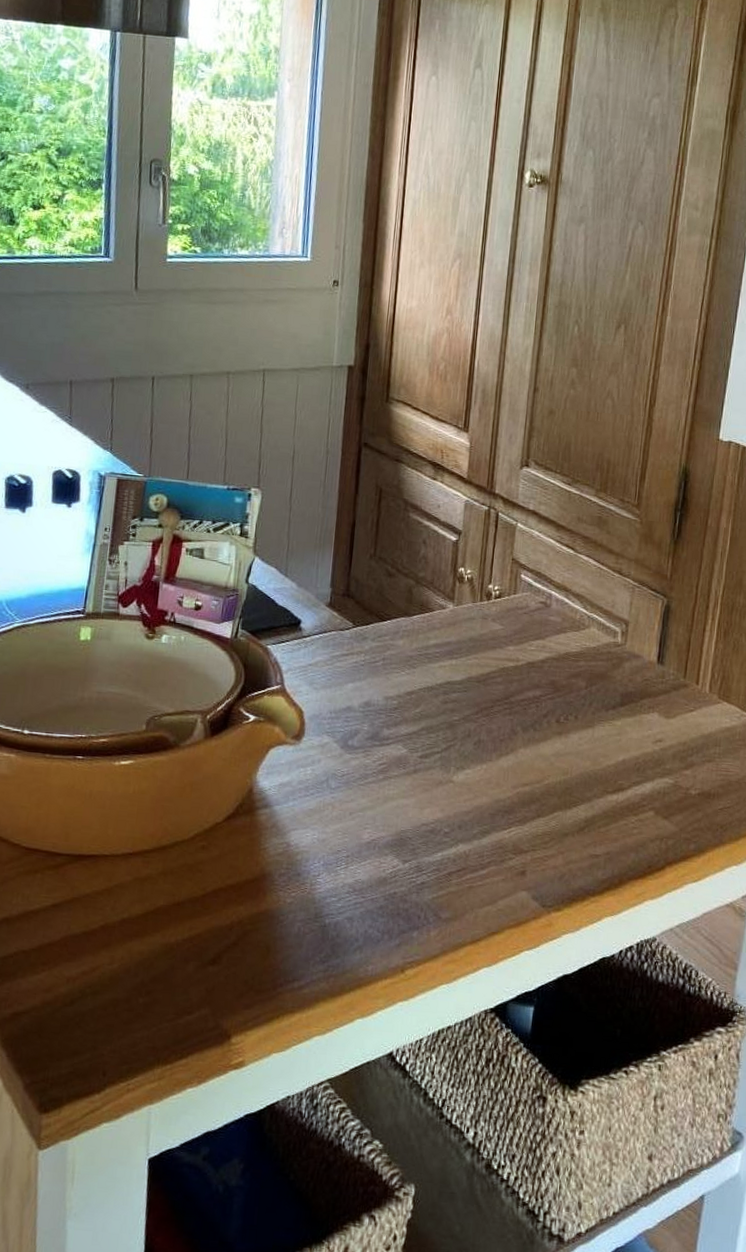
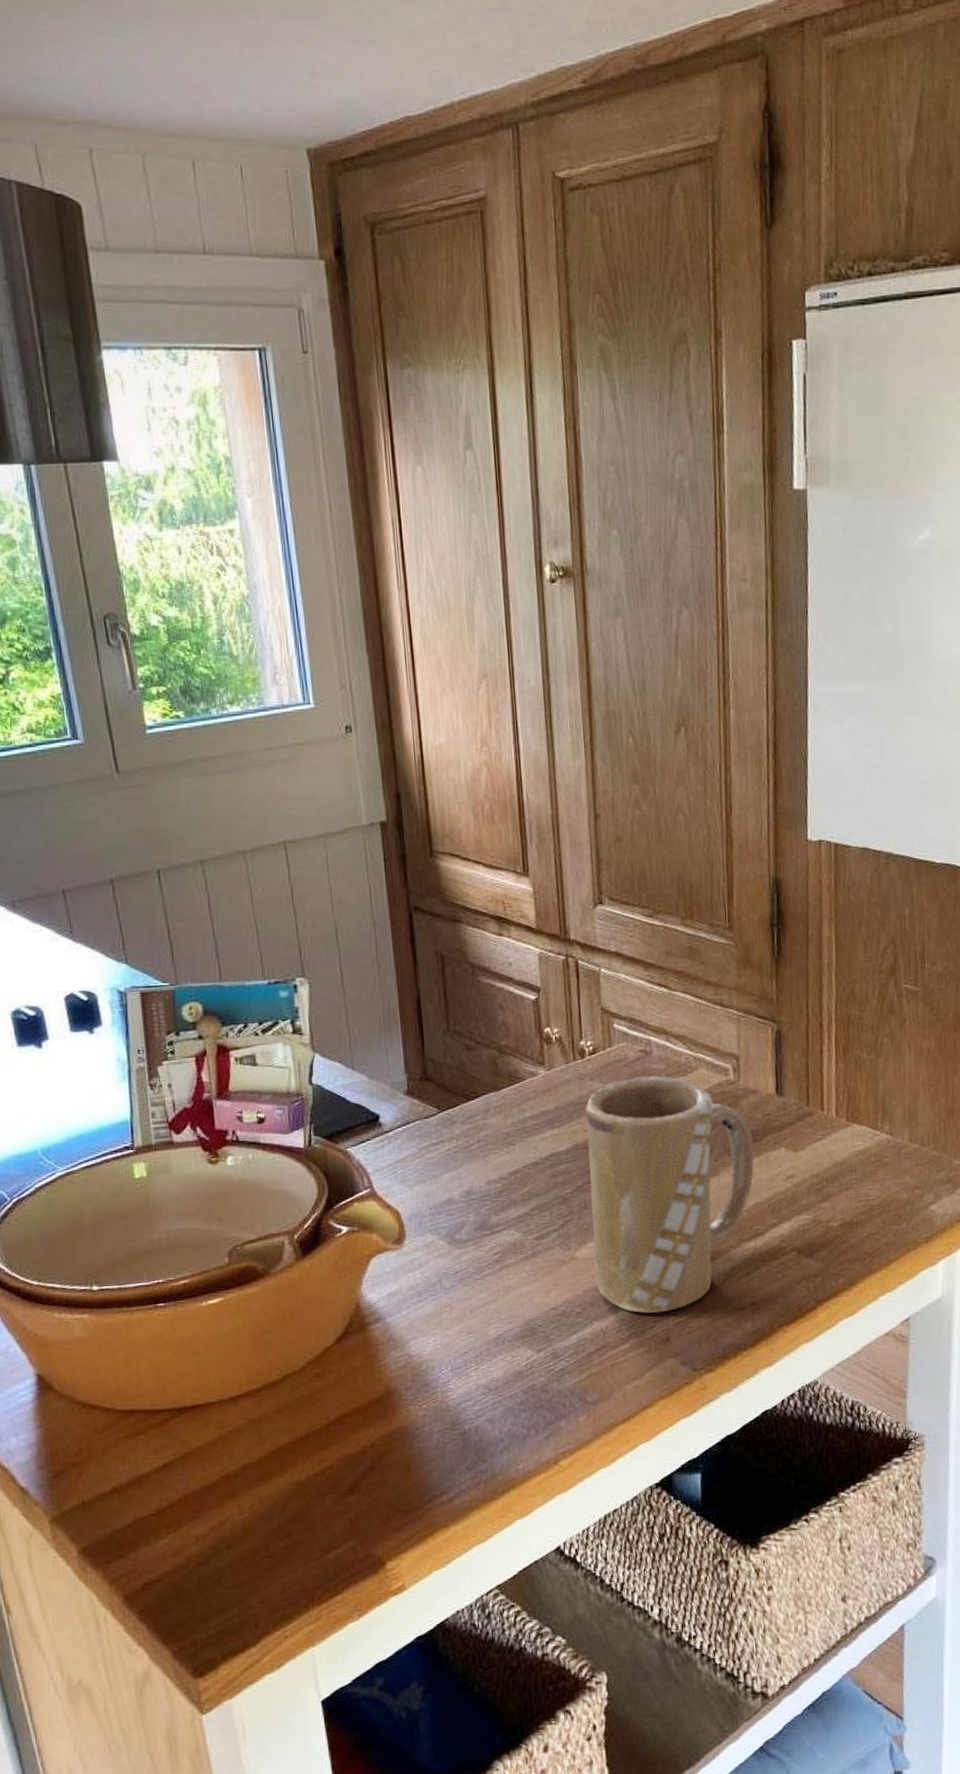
mug: none [467,625,630,846] -> present [585,1075,754,1313]

